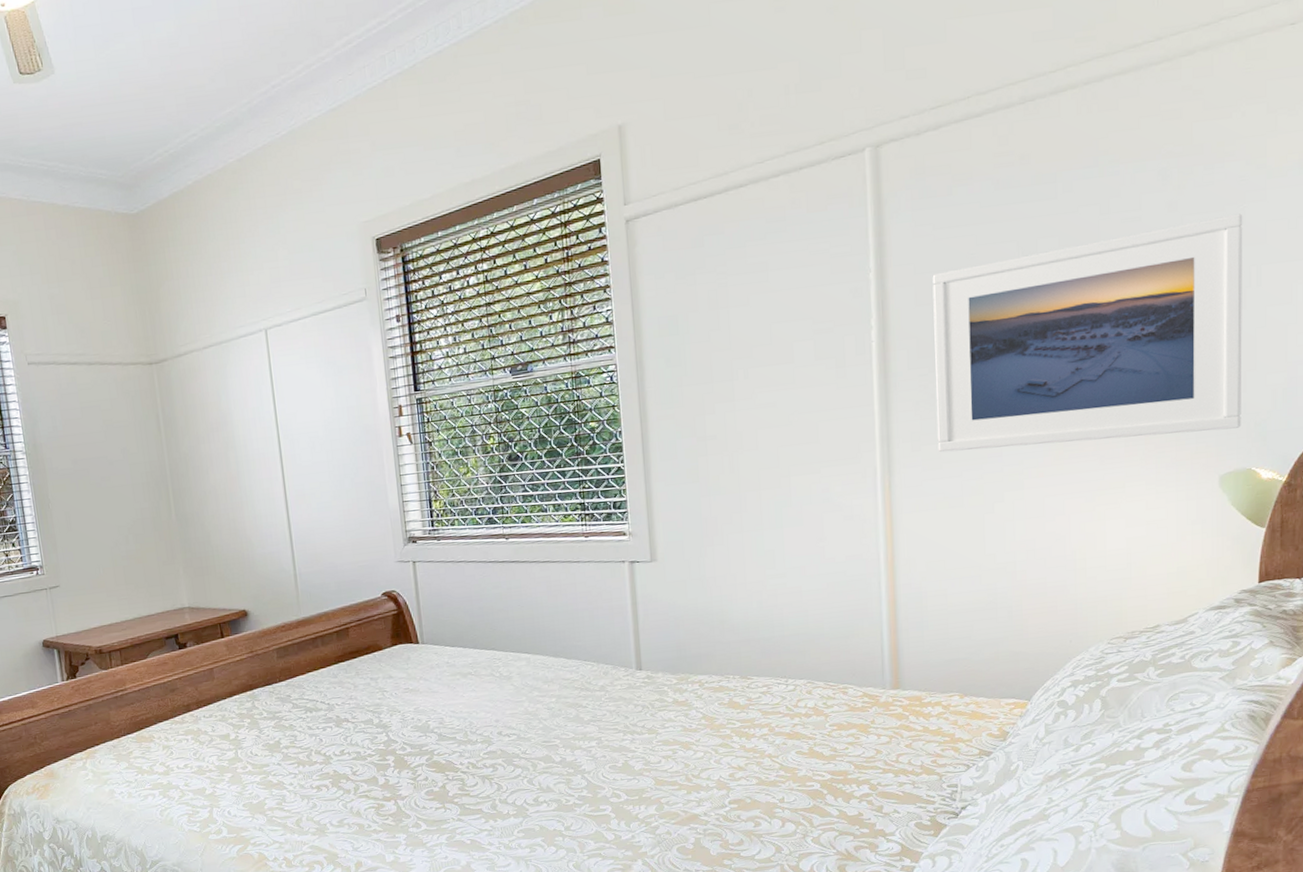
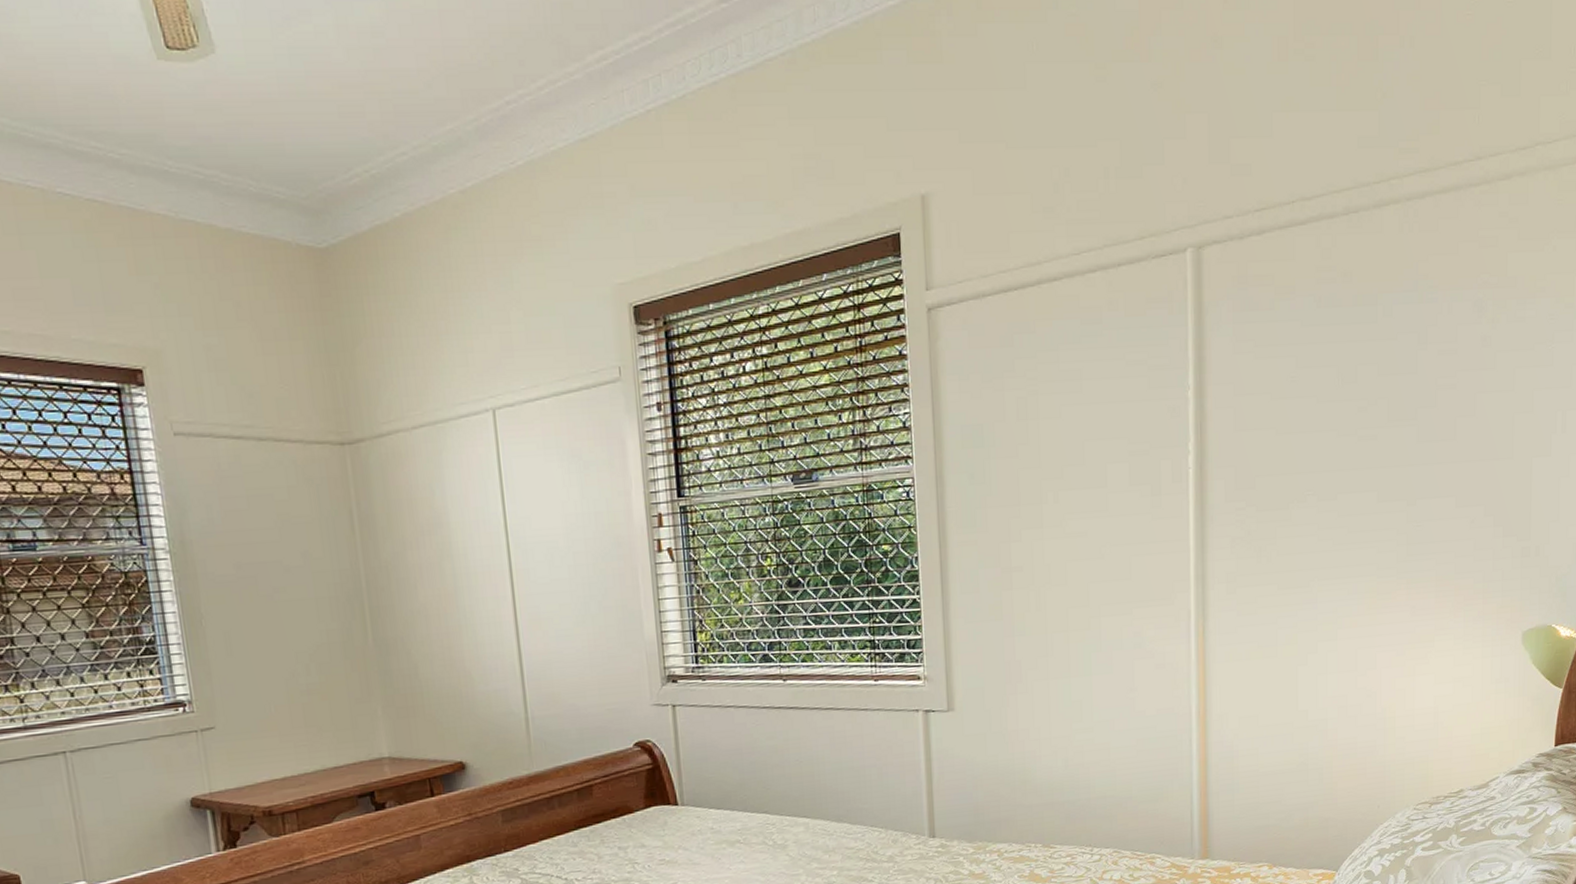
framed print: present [932,213,1243,453] -> none [1252,354,1551,596]

